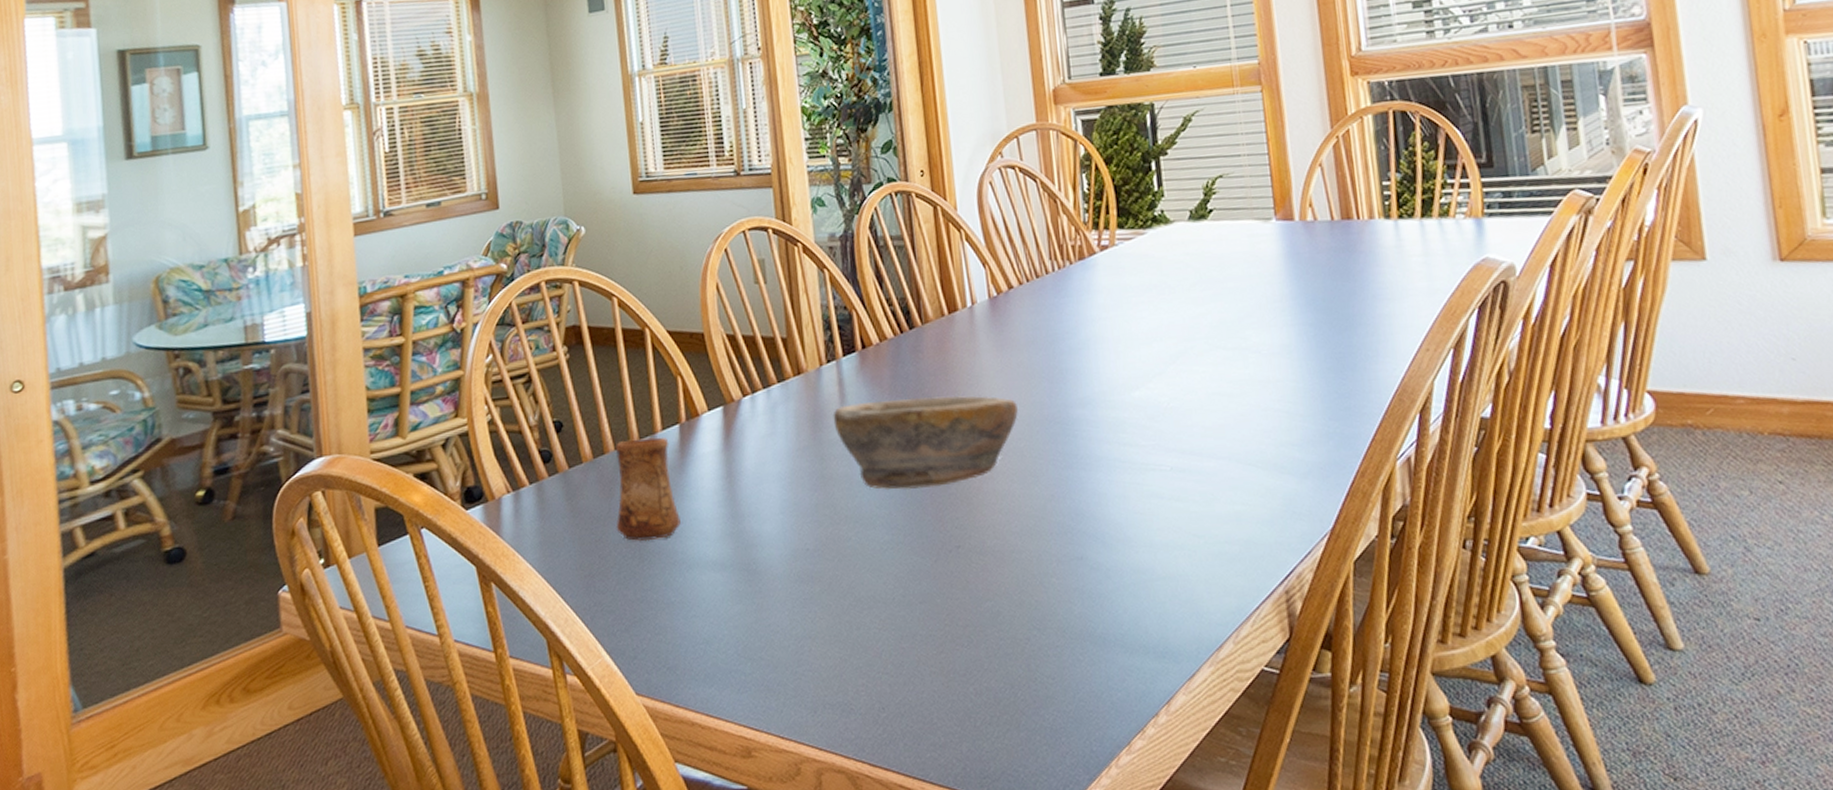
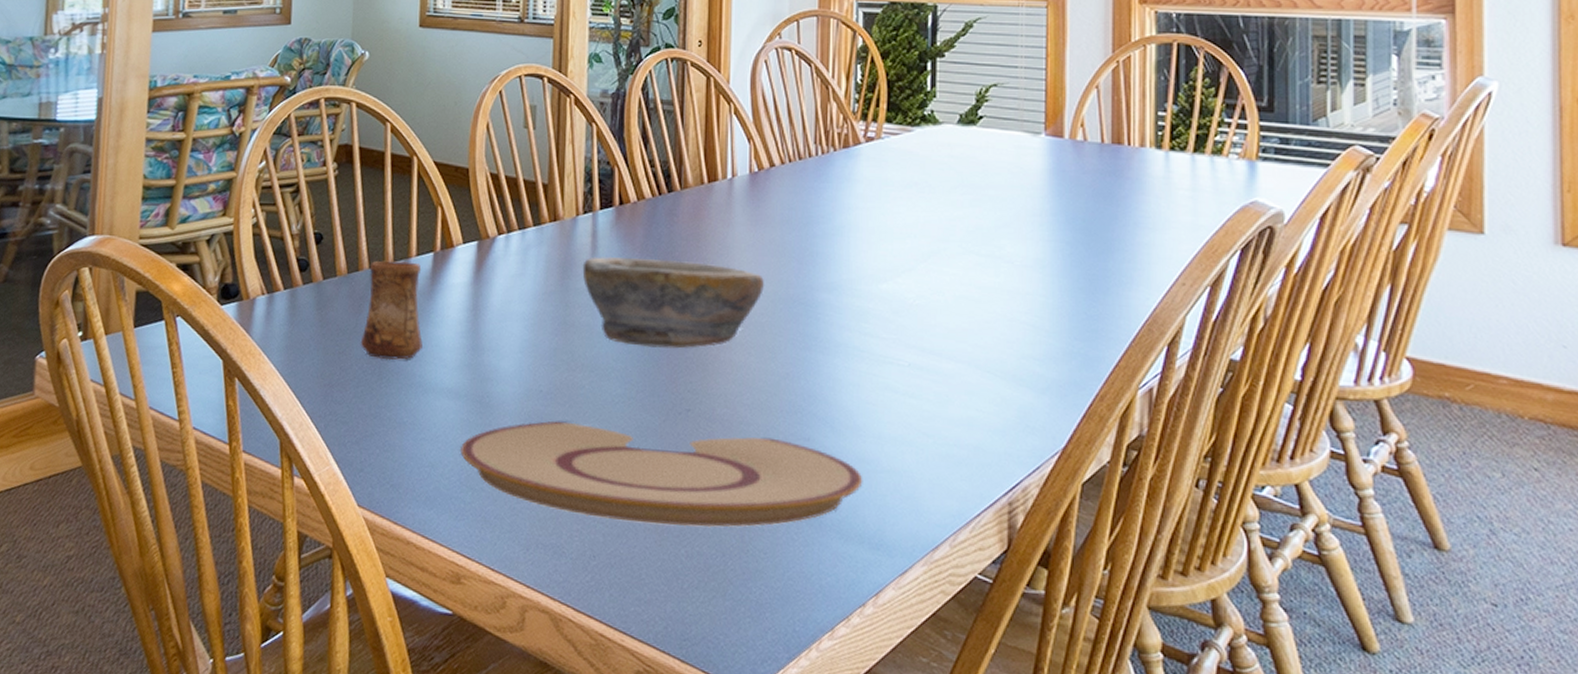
plate: none [732,562,1141,669] -> present [459,421,863,528]

